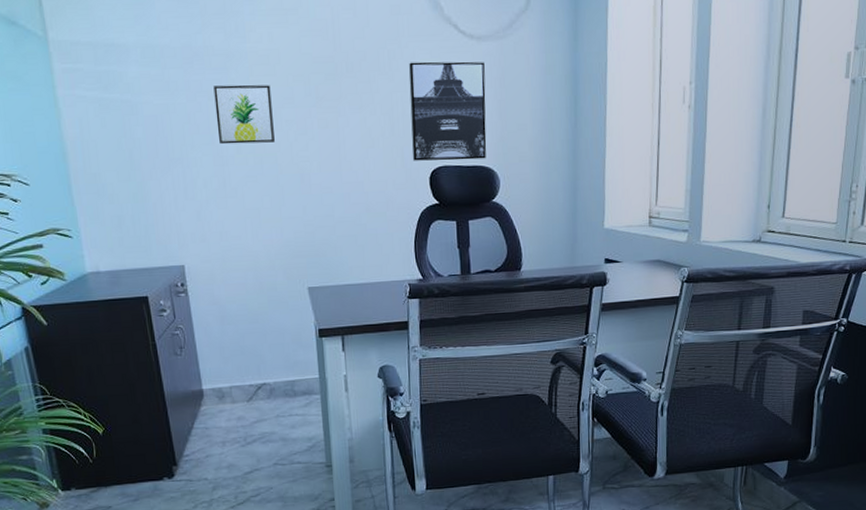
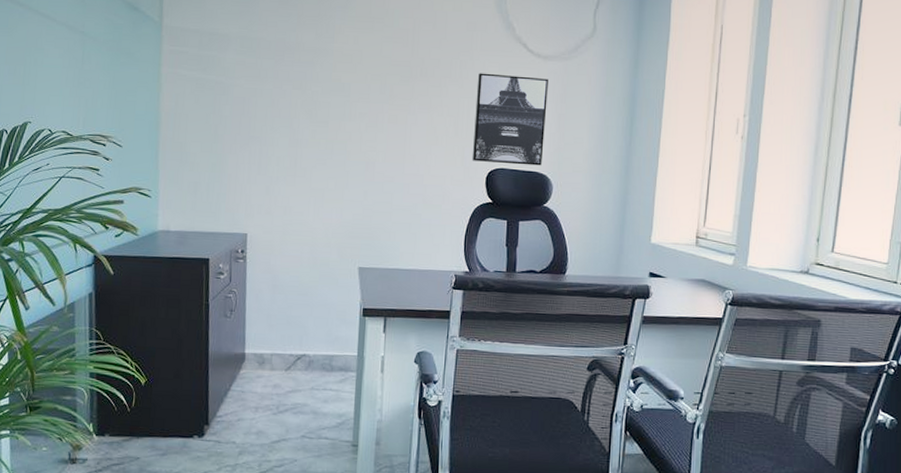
wall art: present [213,84,275,145] -> none [296,77,350,131]

